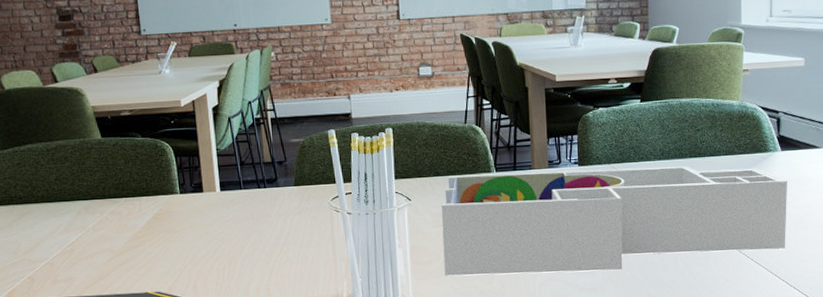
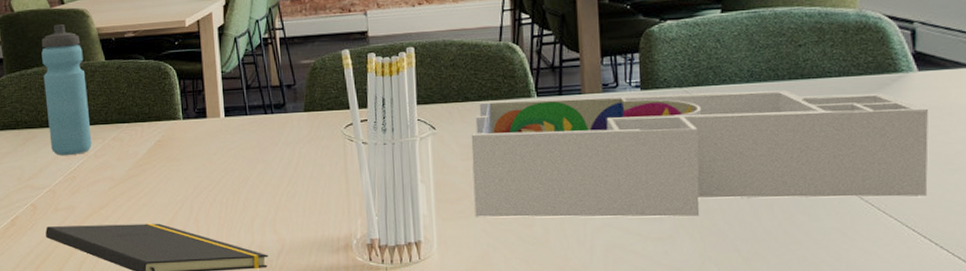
water bottle: none [35,102,90,230] -> present [41,24,92,155]

